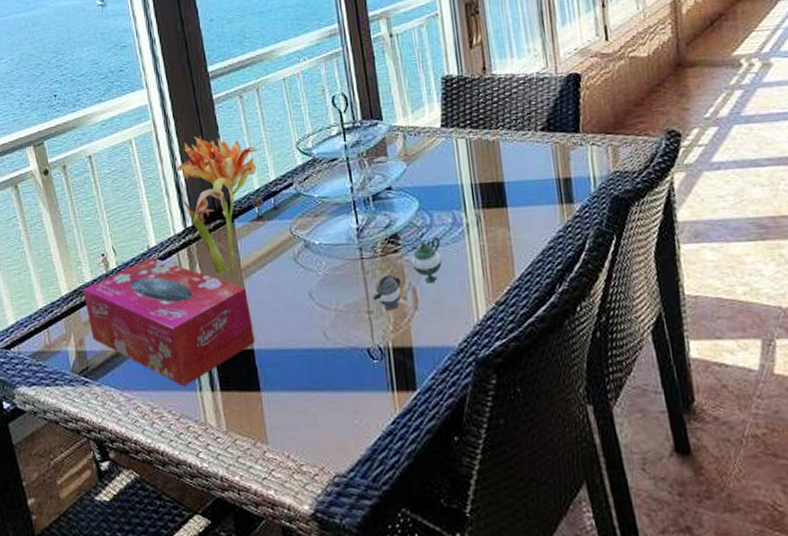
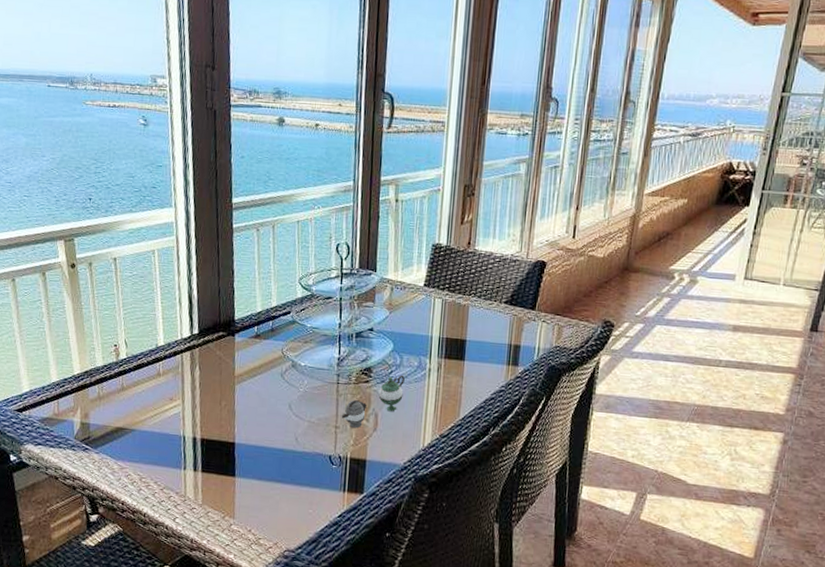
tissue box: present [83,257,255,387] -> none [93,354,238,465]
flower: present [176,135,264,277] -> none [191,257,267,381]

